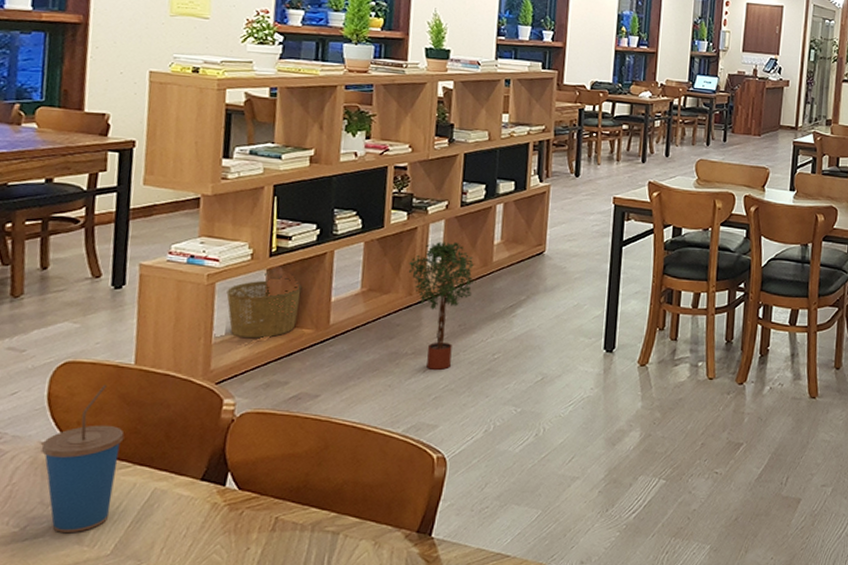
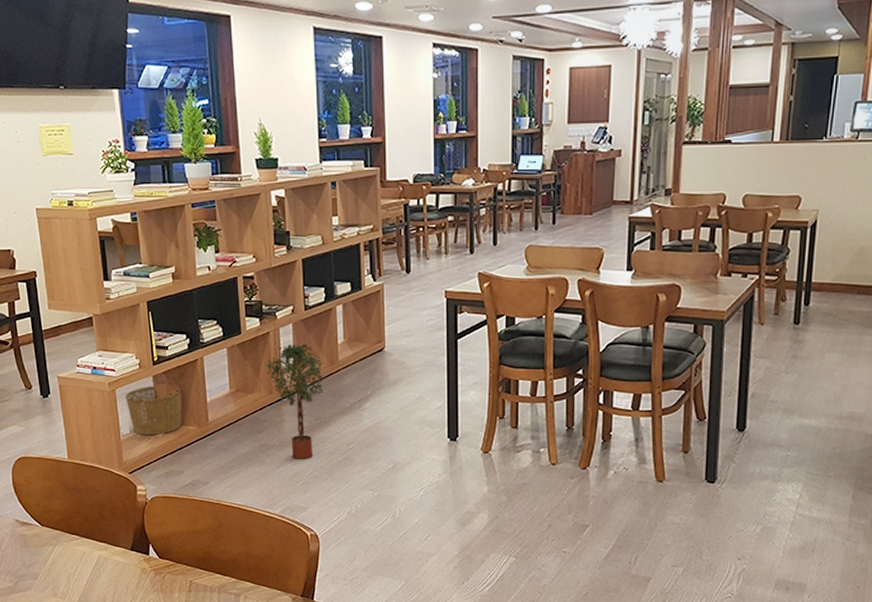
cup: present [40,384,125,532] -> none [16,475,71,588]

